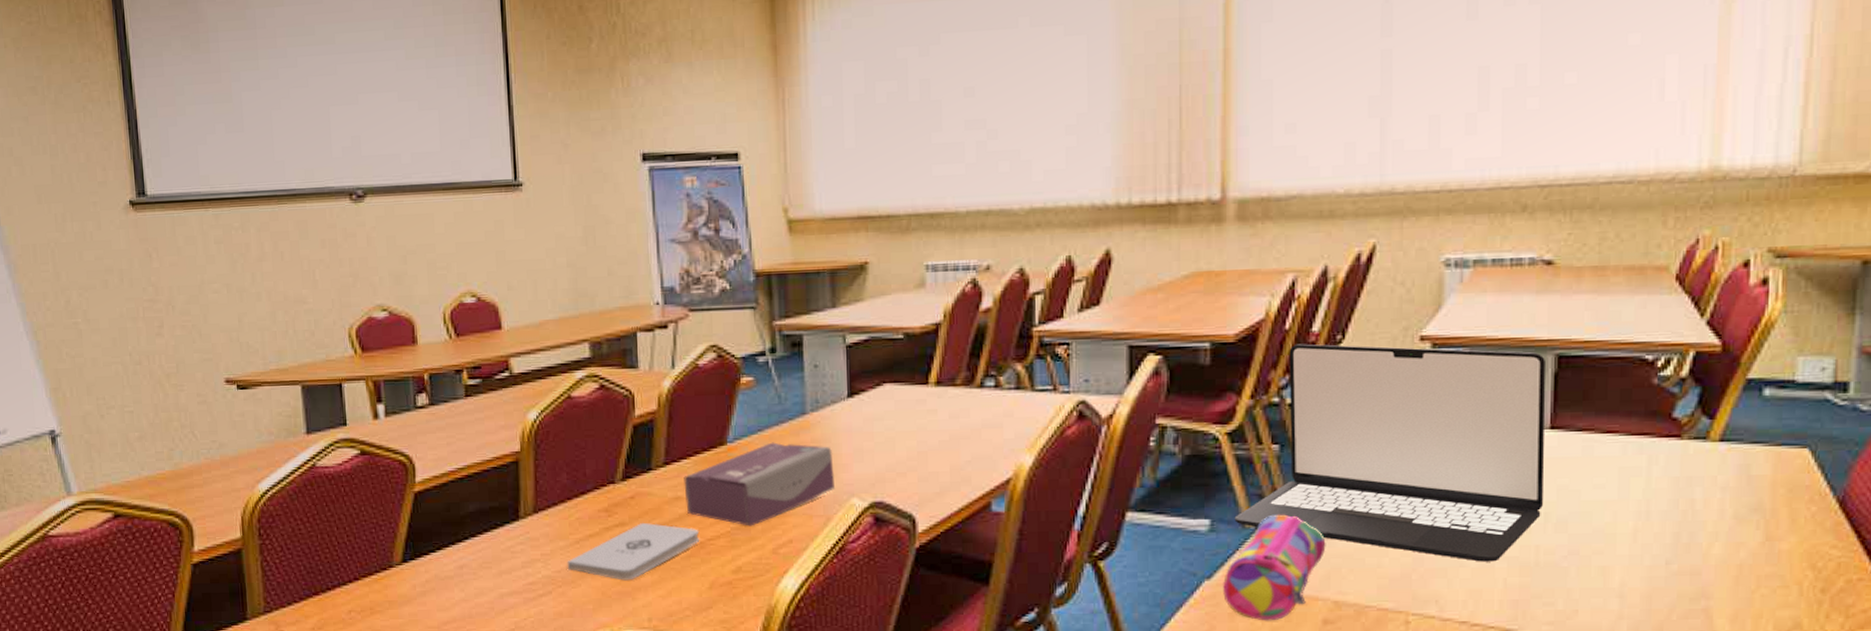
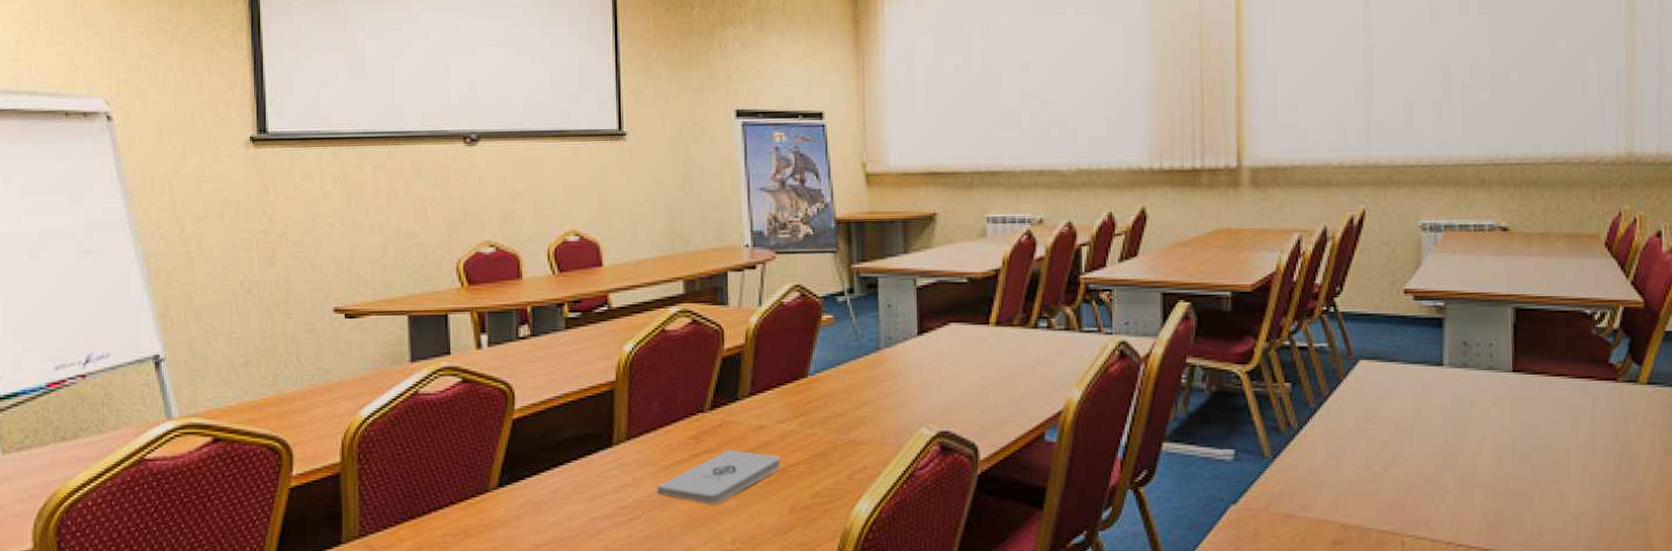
tissue box: present [684,442,836,526] -> none [768,375,906,454]
pencil case: present [1223,515,1326,621] -> none [1247,446,1333,543]
laptop: present [1234,344,1547,562] -> none [1255,294,1511,489]

